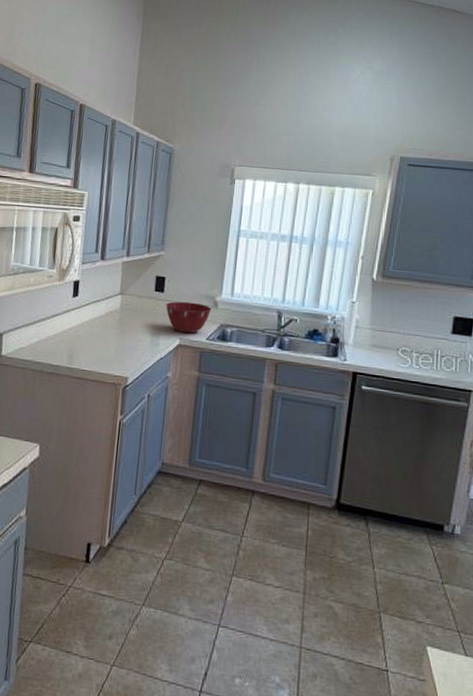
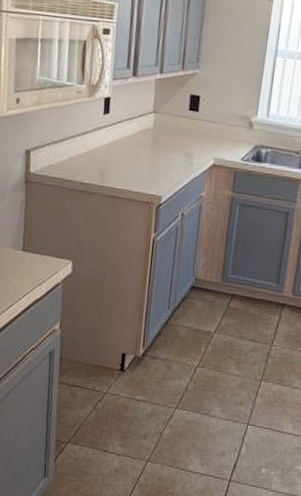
mixing bowl: present [166,301,212,334] -> none [200,121,247,154]

